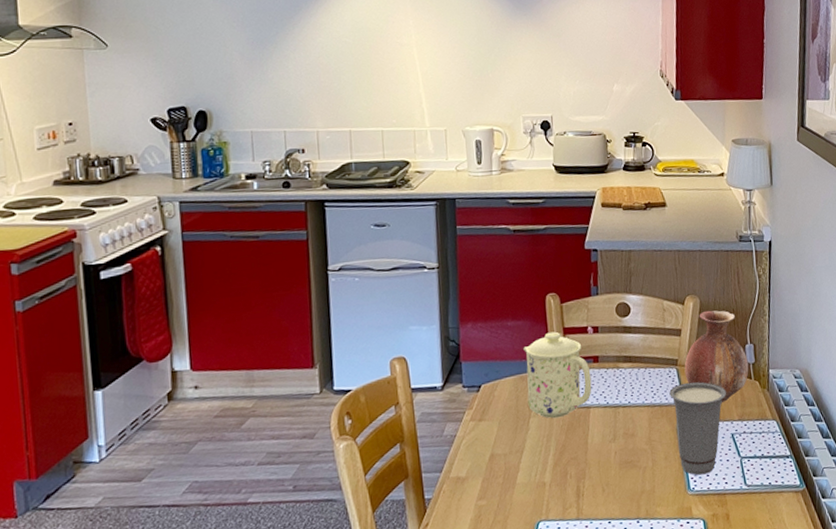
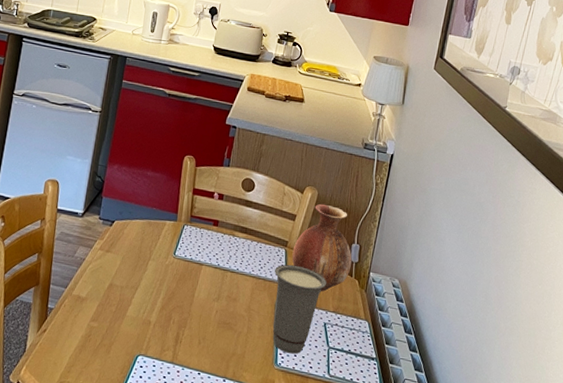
mug: present [523,331,592,419] -> none [150,189,210,267]

